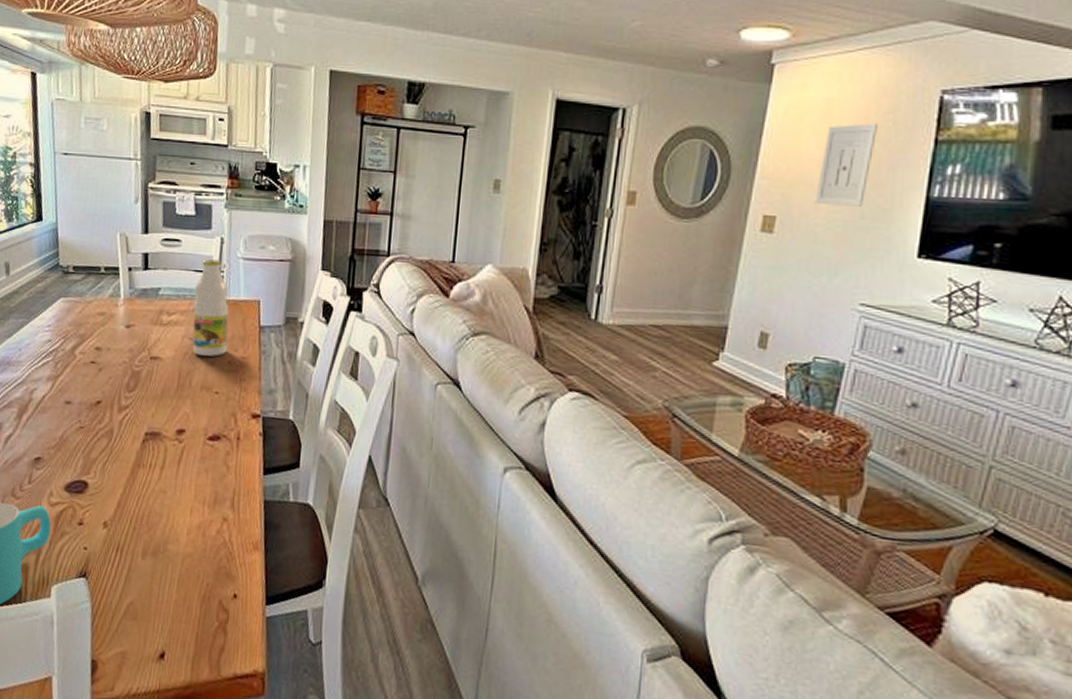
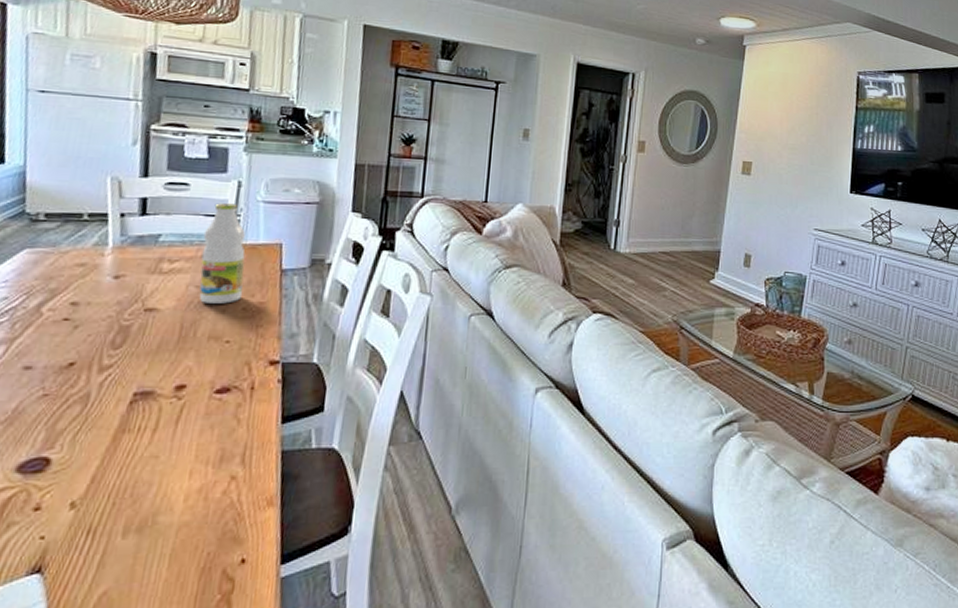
wall art: present [815,123,877,207] -> none [779,93,818,155]

